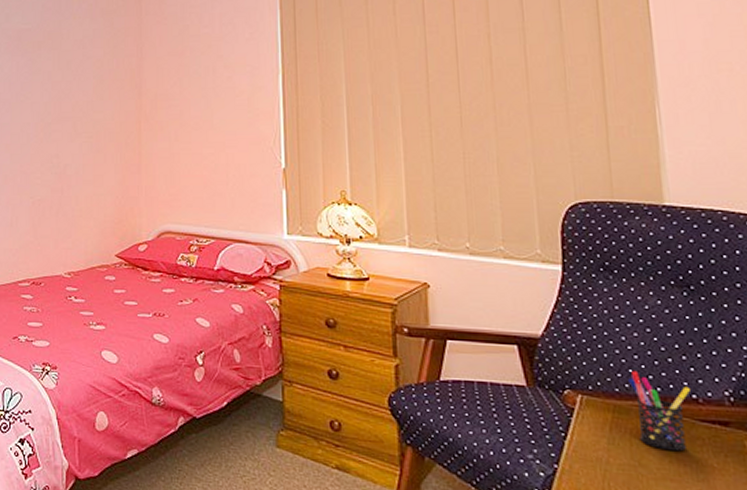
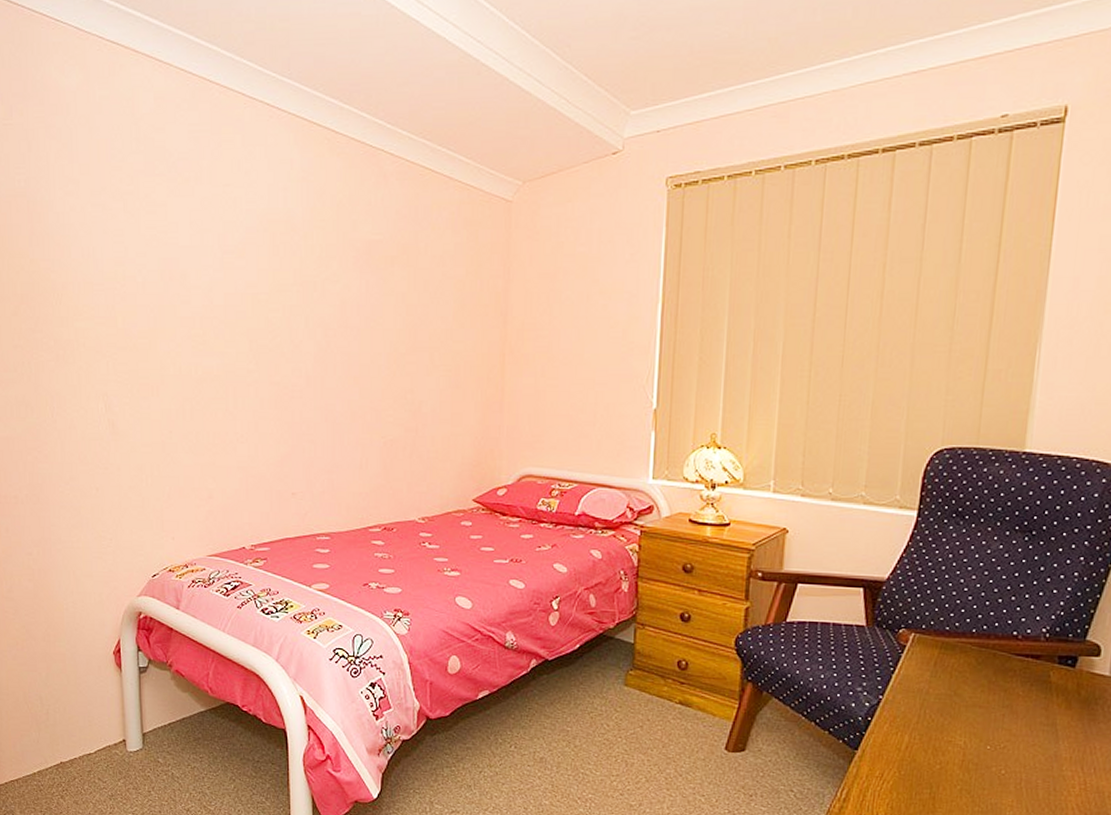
pen holder: present [627,370,690,452] -> none [958,610,1012,682]

